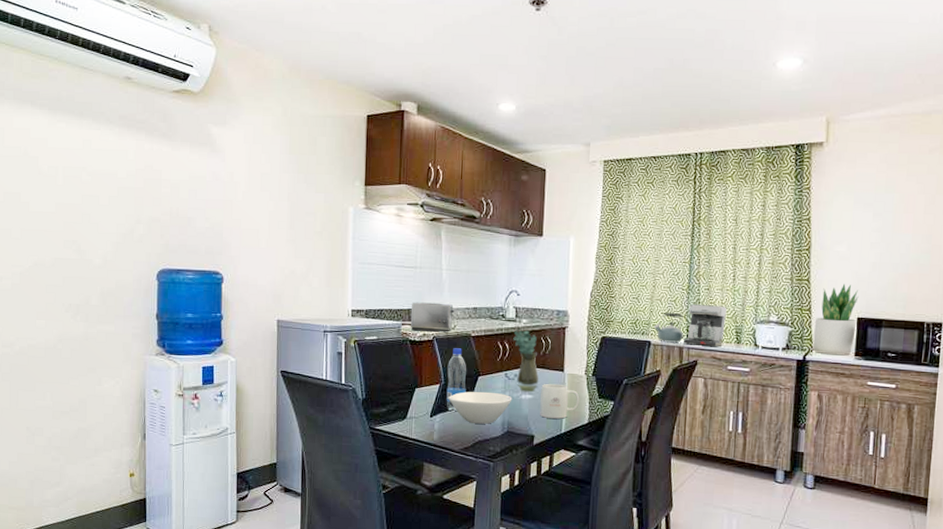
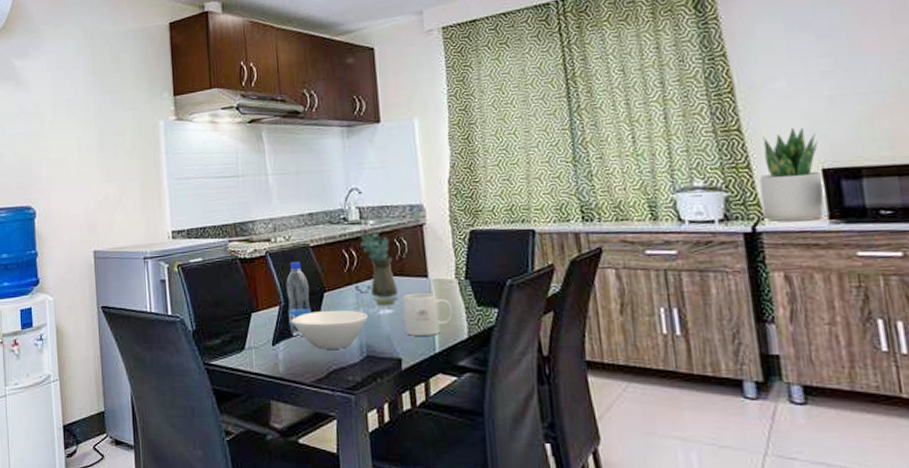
toaster: present [410,302,455,333] -> none [236,211,287,247]
kettle: present [653,313,683,343] -> none [535,191,577,229]
coffee maker: present [683,304,726,347] -> none [577,175,633,229]

